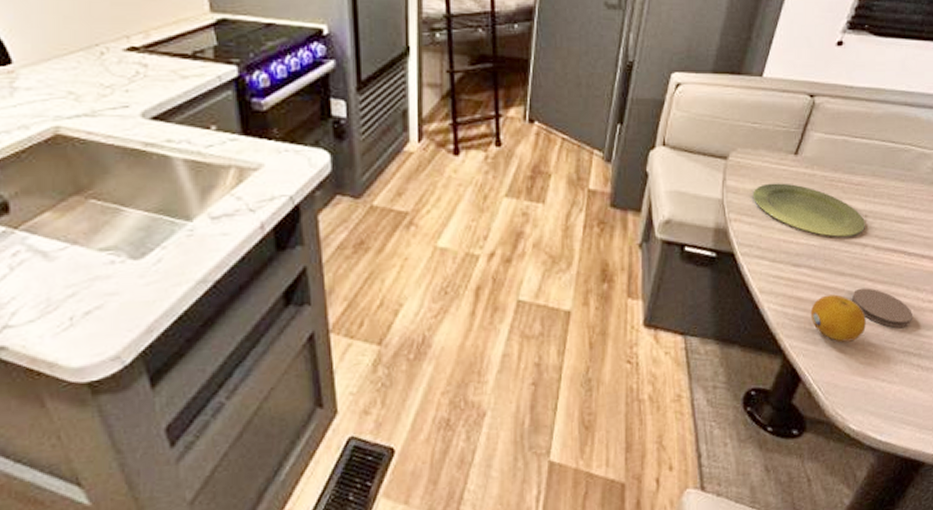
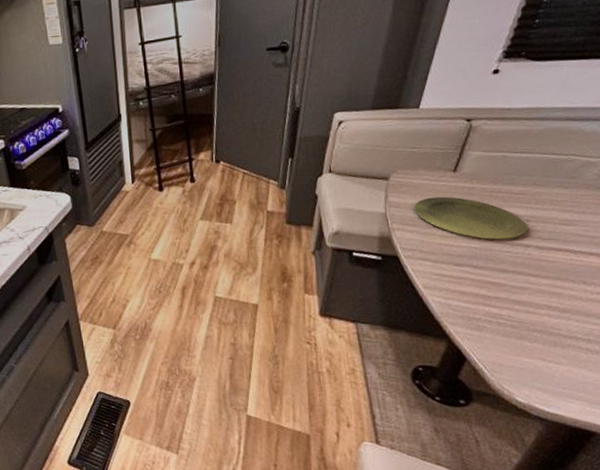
fruit: present [810,294,866,342] -> none [474,288,531,329]
coaster: present [851,288,914,329] -> none [514,282,581,317]

